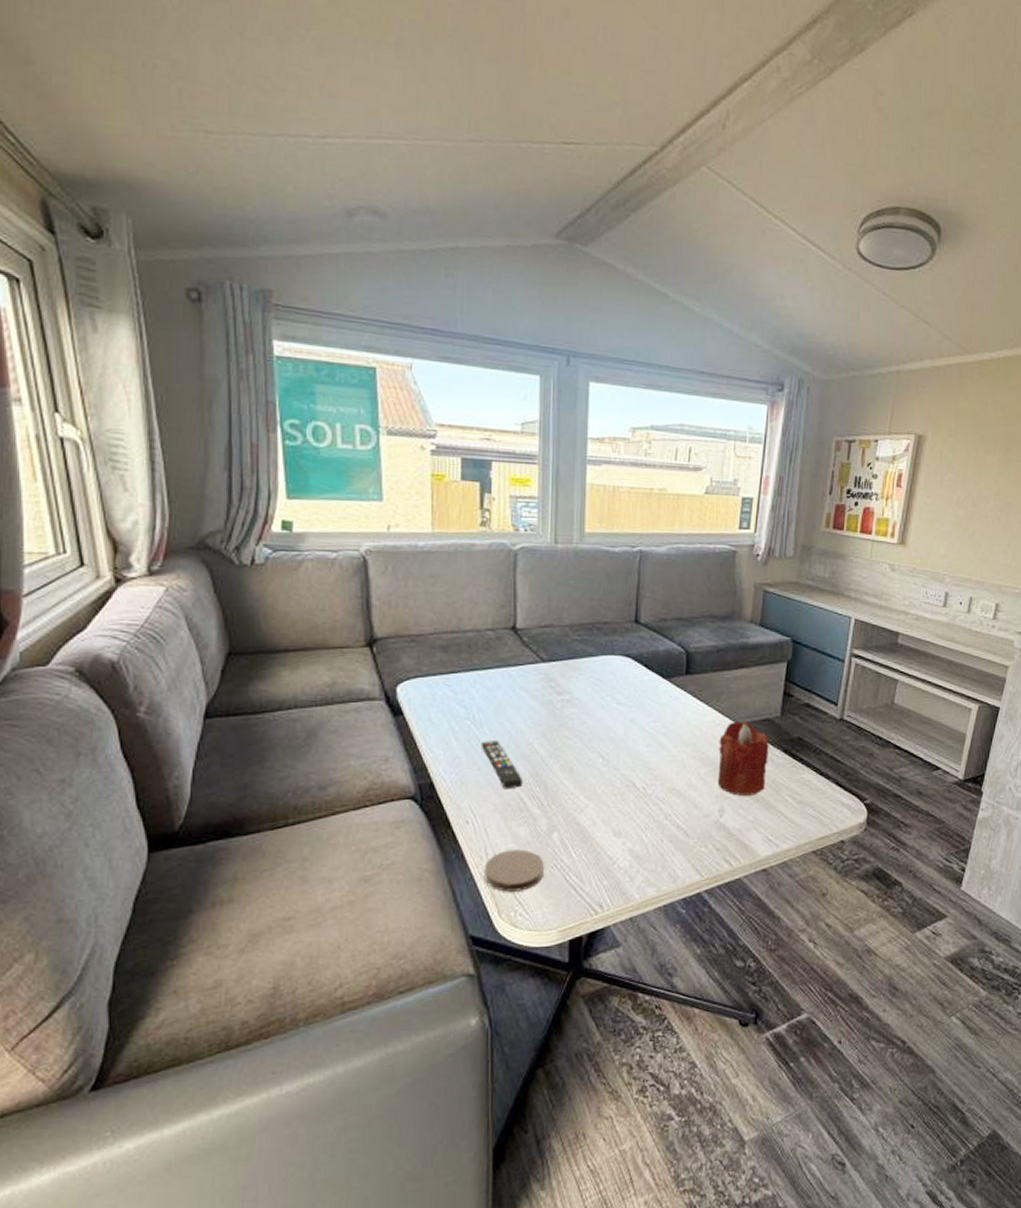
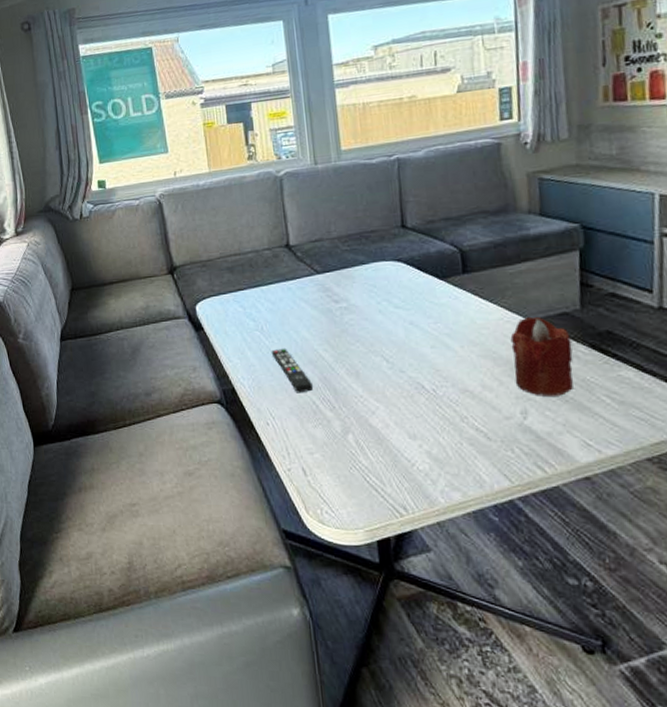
coaster: present [485,849,544,892] -> none [288,450,344,490]

